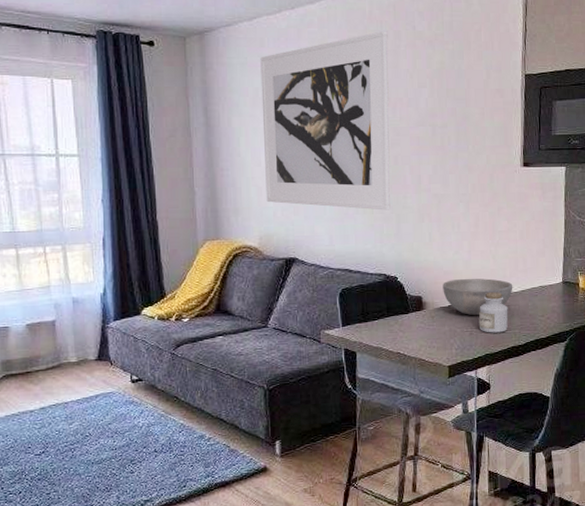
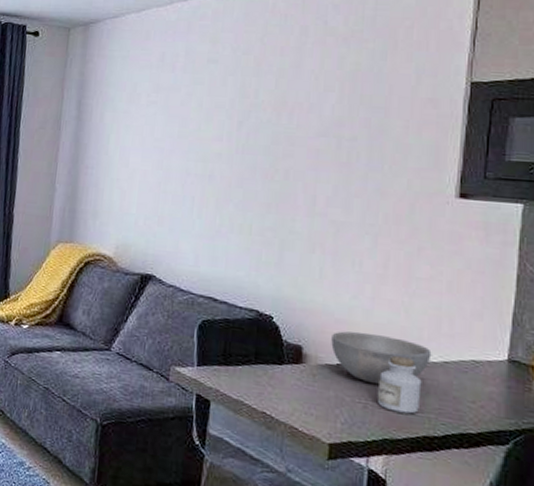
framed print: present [260,31,390,210] -> none [129,26,293,234]

